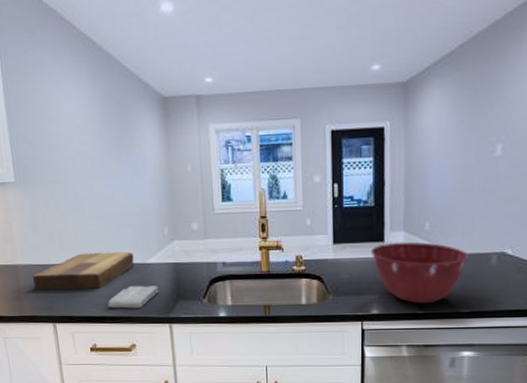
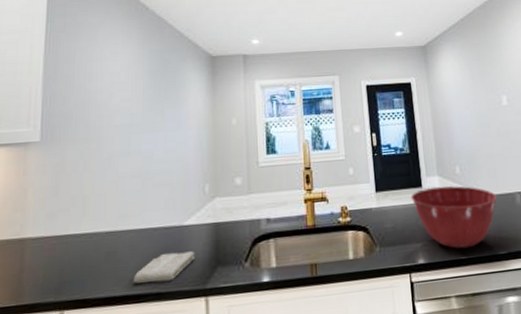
cutting board: present [32,251,134,290] -> none [42,213,169,269]

